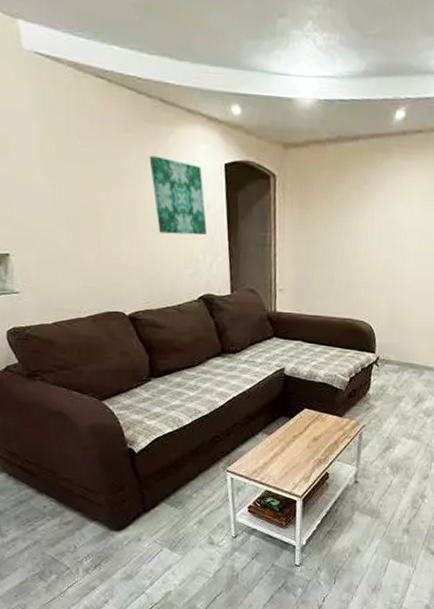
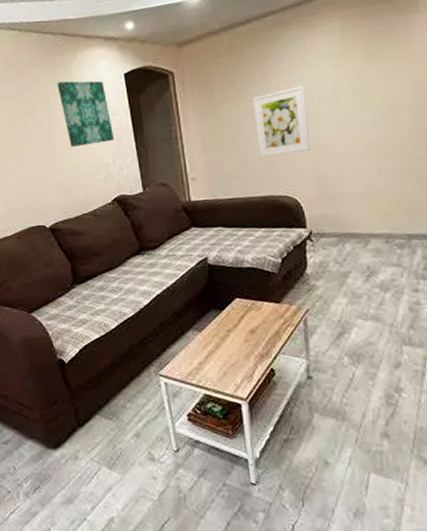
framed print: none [344,217,396,283] -> present [252,86,310,157]

